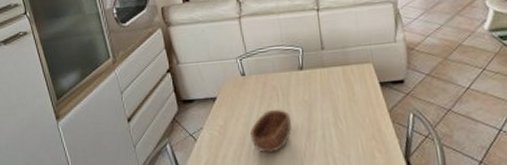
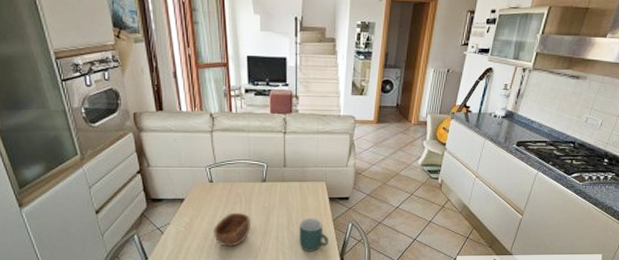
mug: none [348,109,389,155] -> present [299,218,329,252]

